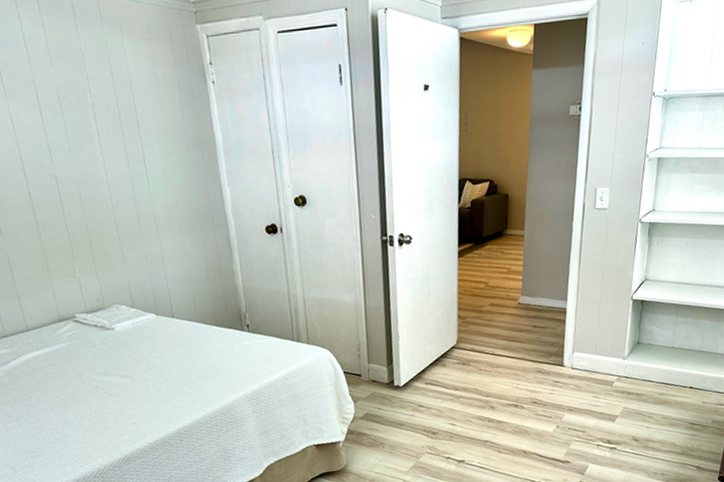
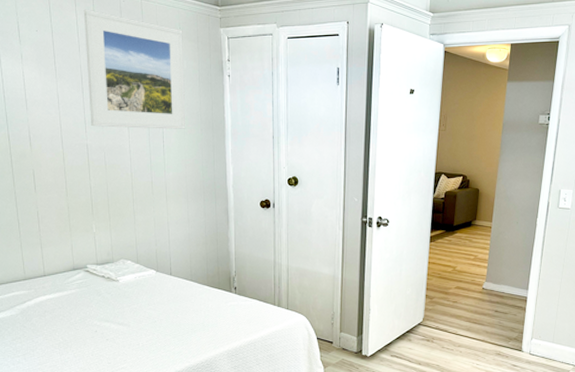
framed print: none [27,10,170,154] -> present [83,9,186,129]

